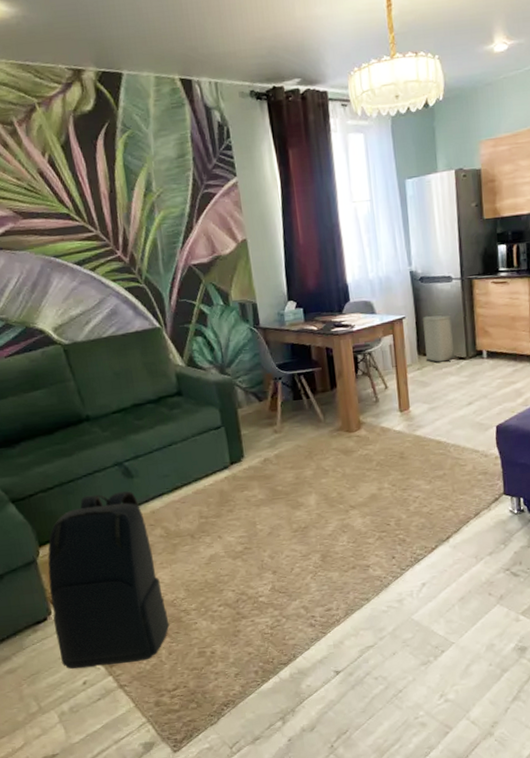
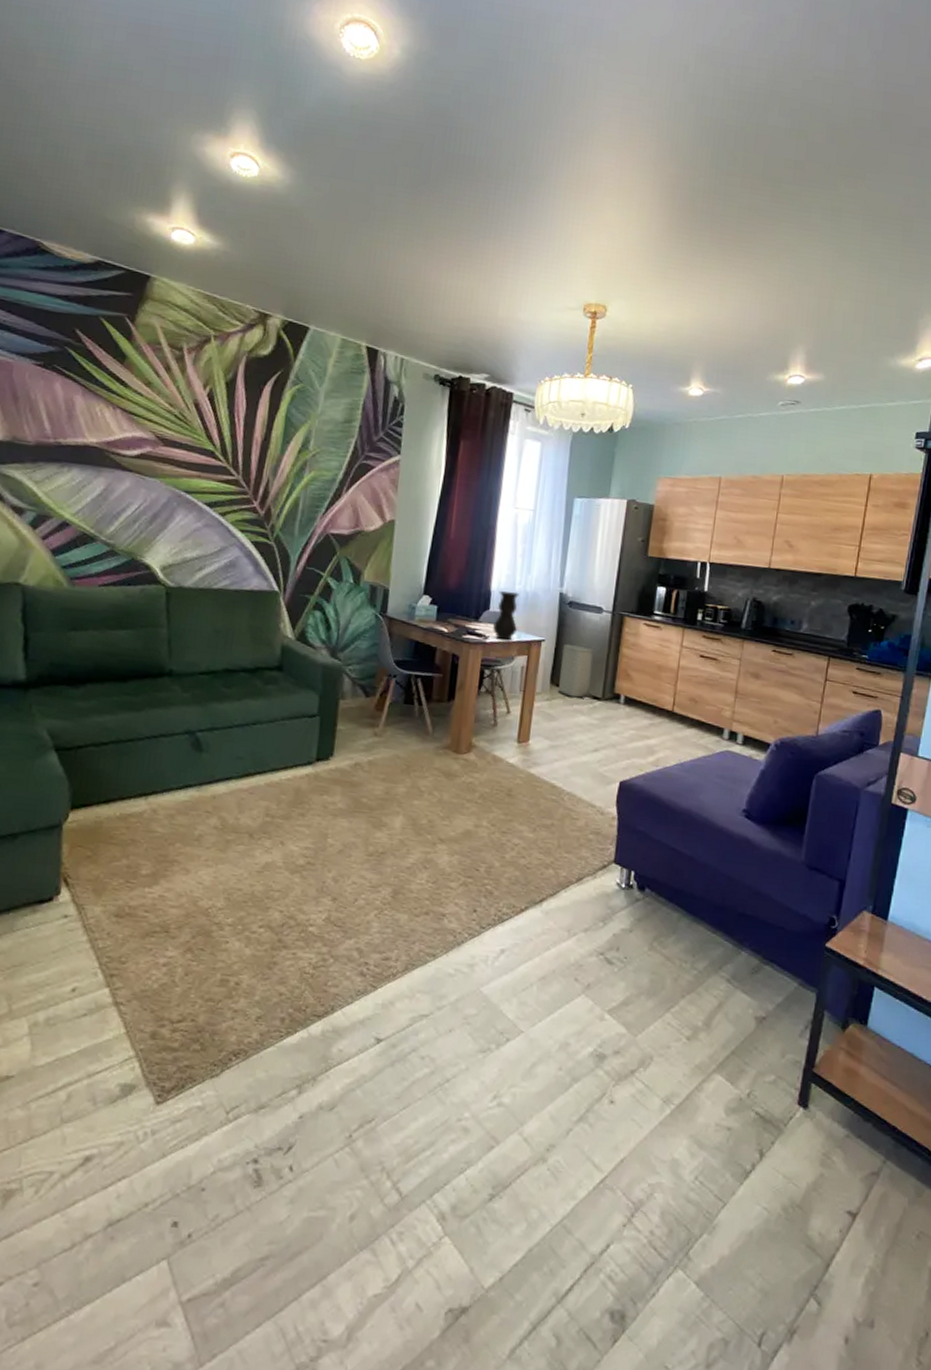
backpack: present [48,491,170,669] -> none [54,761,202,977]
vase: none [354,280,379,326] -> present [493,591,519,641]

